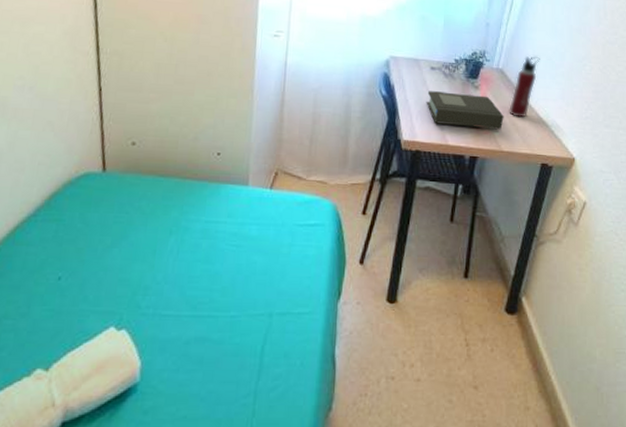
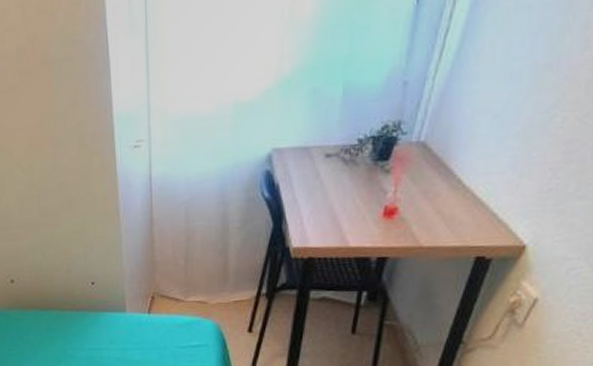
book: present [426,91,504,130] -> none [320,180,425,224]
water bottle: present [509,56,540,118] -> none [432,115,483,203]

